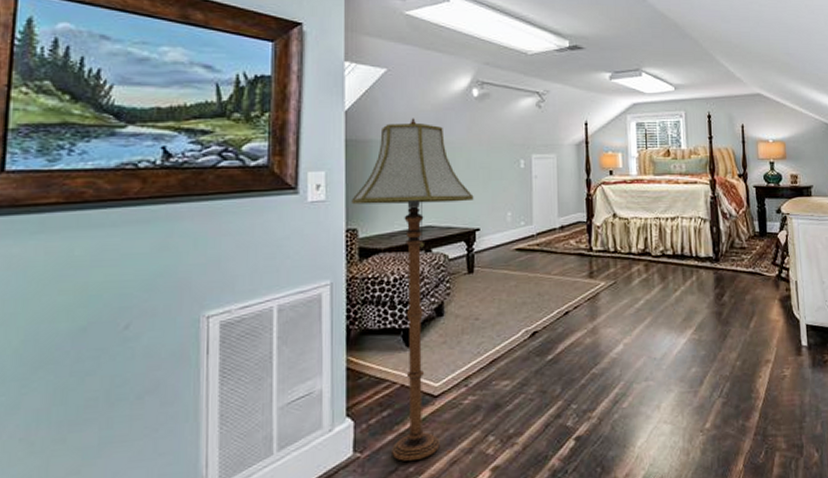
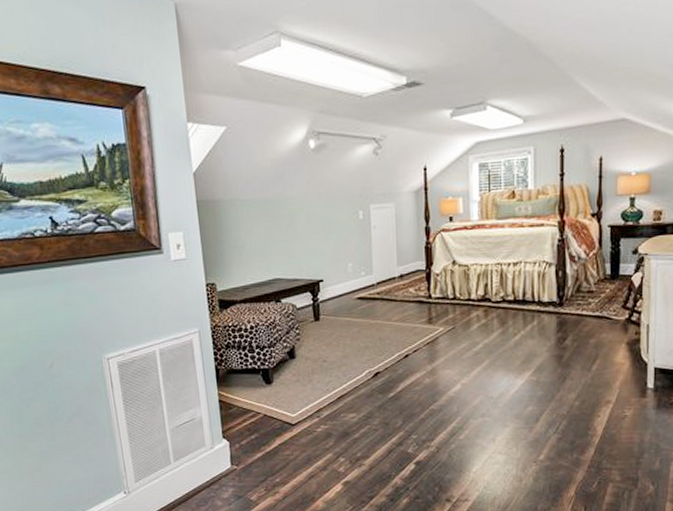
floor lamp: present [351,118,474,461] -> none [208,175,316,474]

